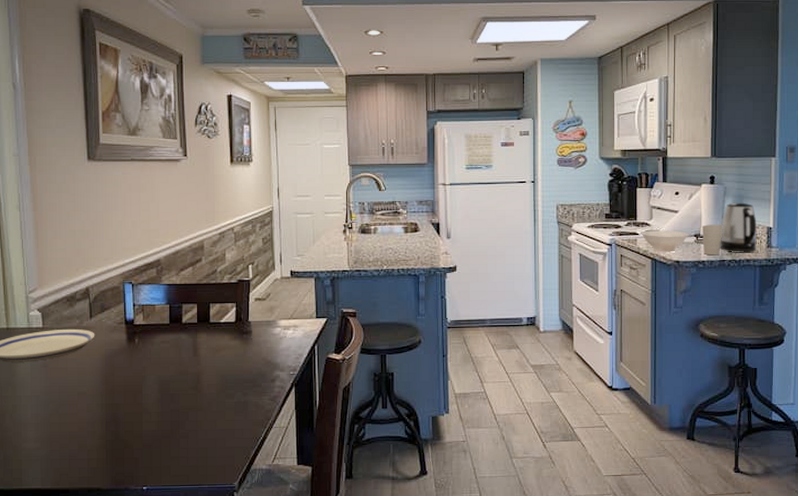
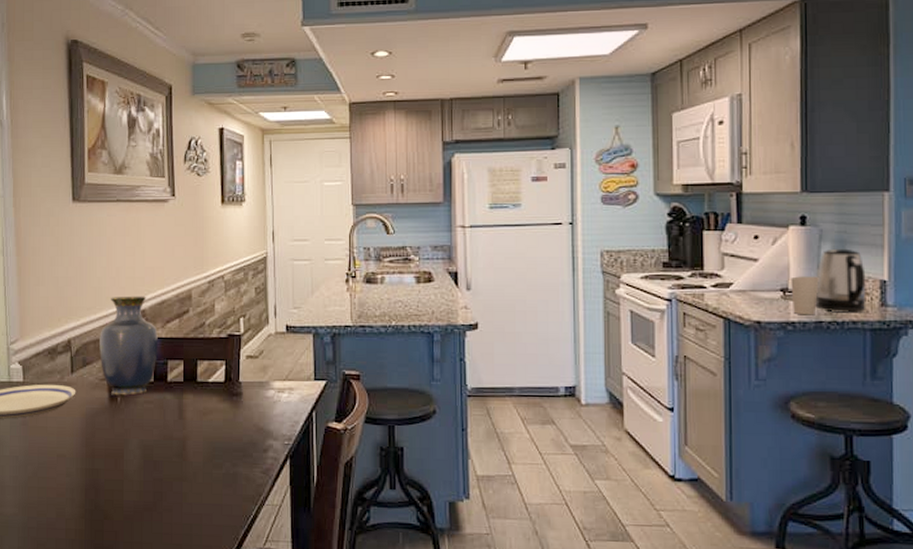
vase: none [117,247,173,337] -> present [99,296,158,396]
bowl: present [641,230,689,253] -> none [709,283,773,311]

